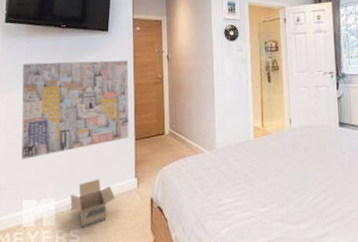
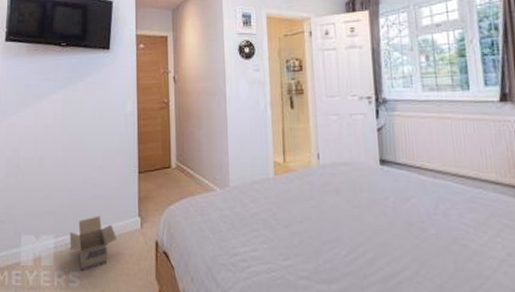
wall art: present [22,60,129,159] -> none [21,81,132,190]

